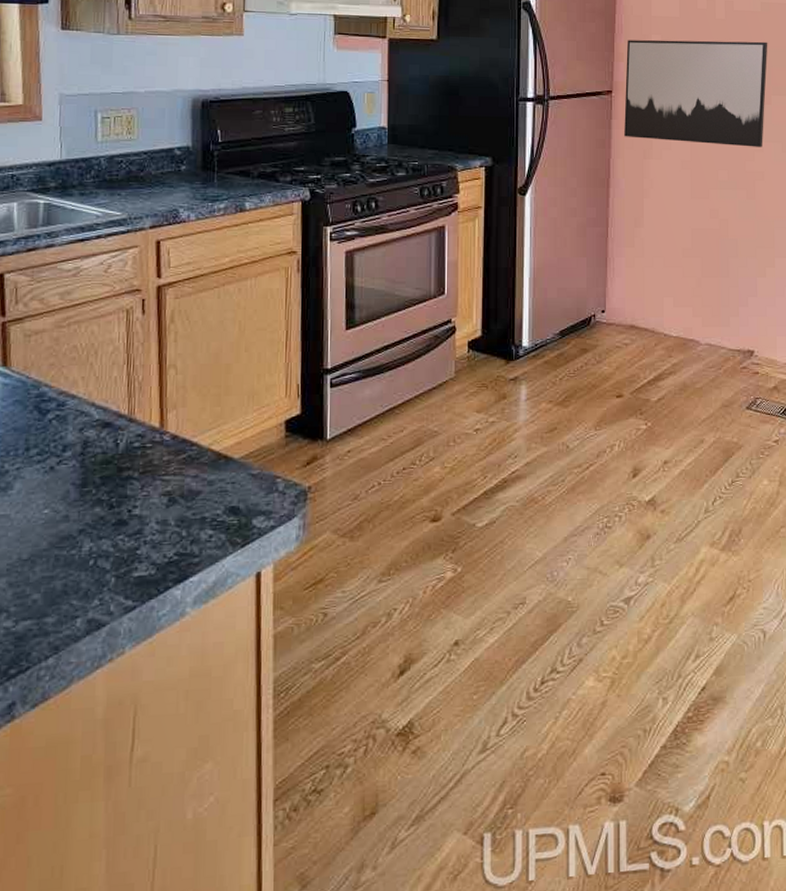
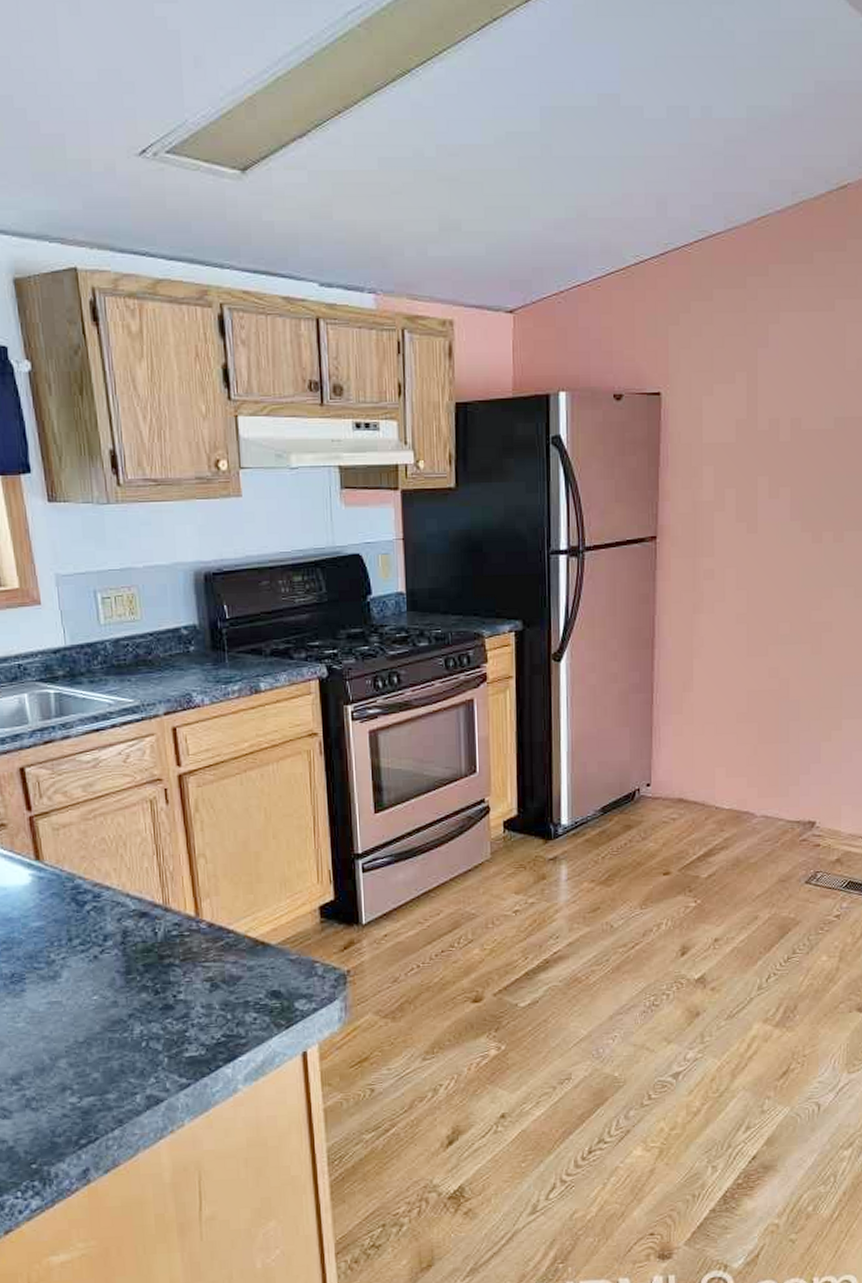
wall art: present [624,39,768,147] -> none [671,466,842,594]

